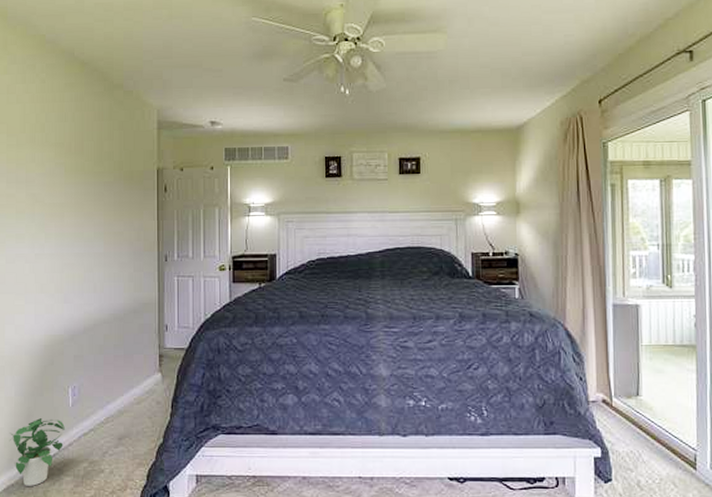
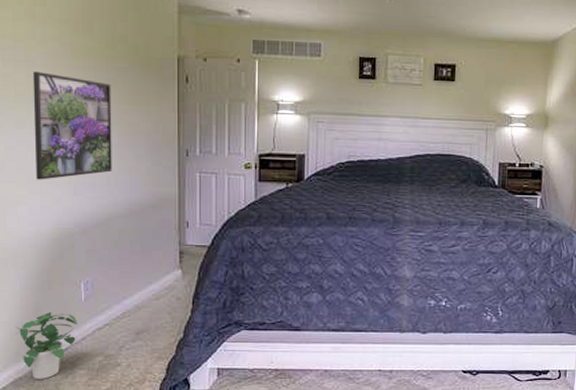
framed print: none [31,190,99,290] -> present [32,71,112,180]

